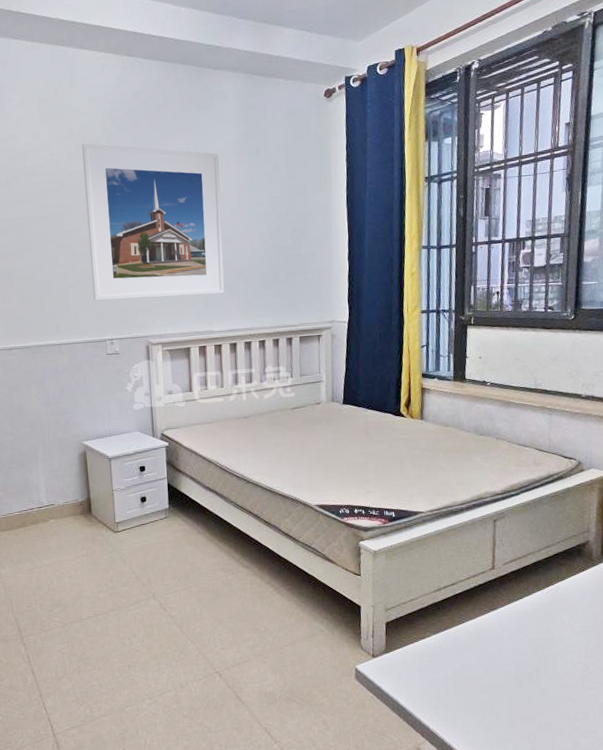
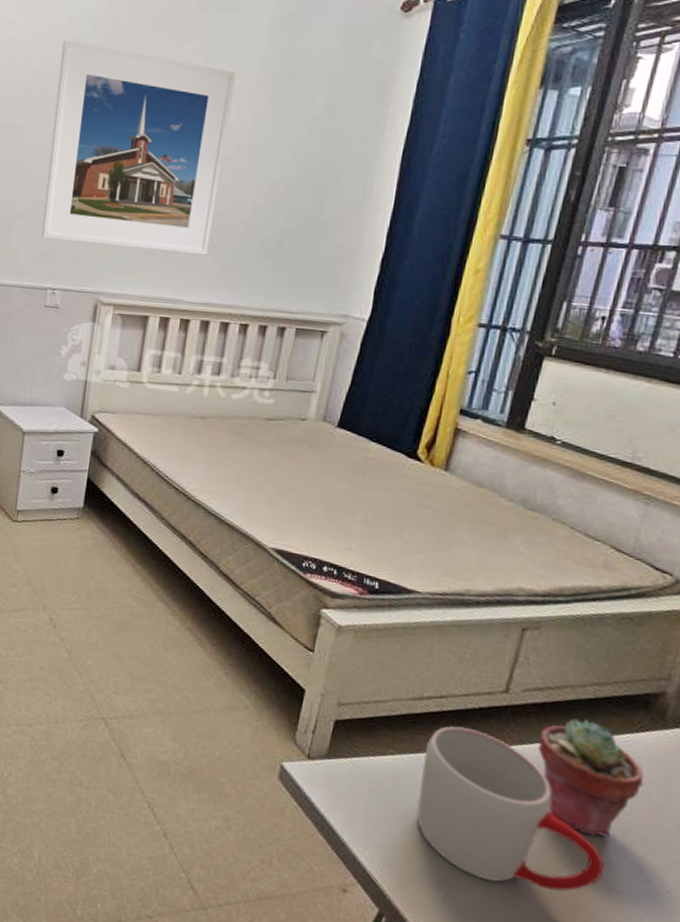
mug: none [449,602,580,710] -> present [416,726,605,892]
potted succulent: none [520,573,589,655] -> present [537,719,644,839]

